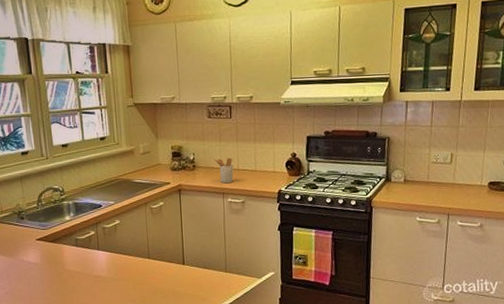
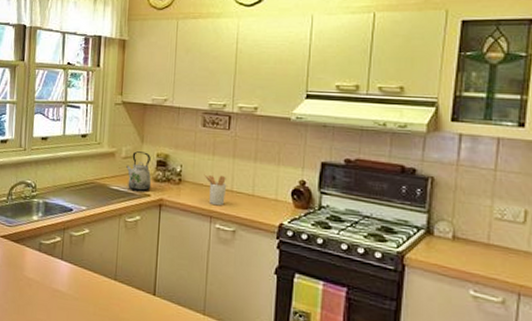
kettle: none [145,146,170,181] -> present [126,151,152,191]

